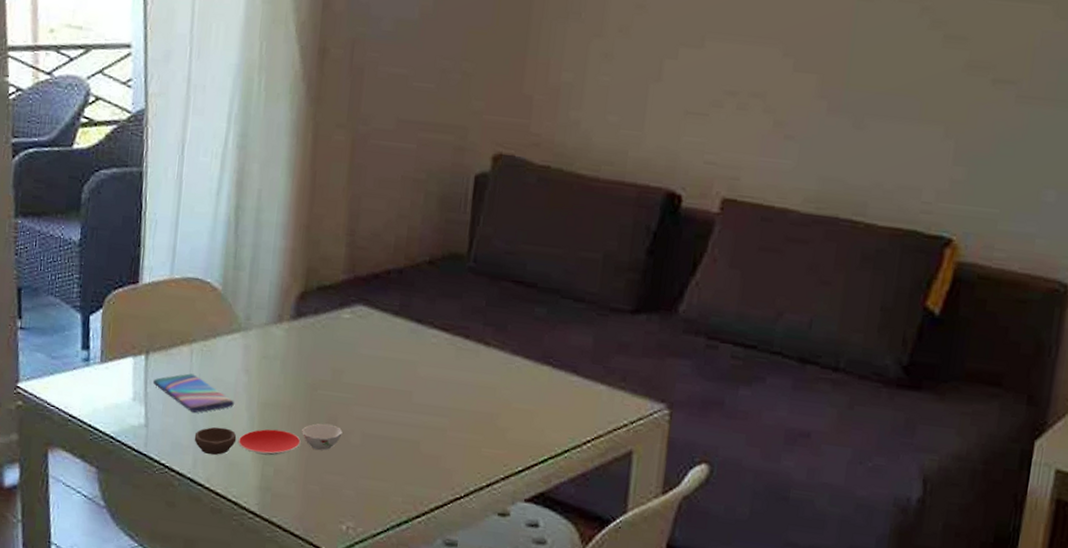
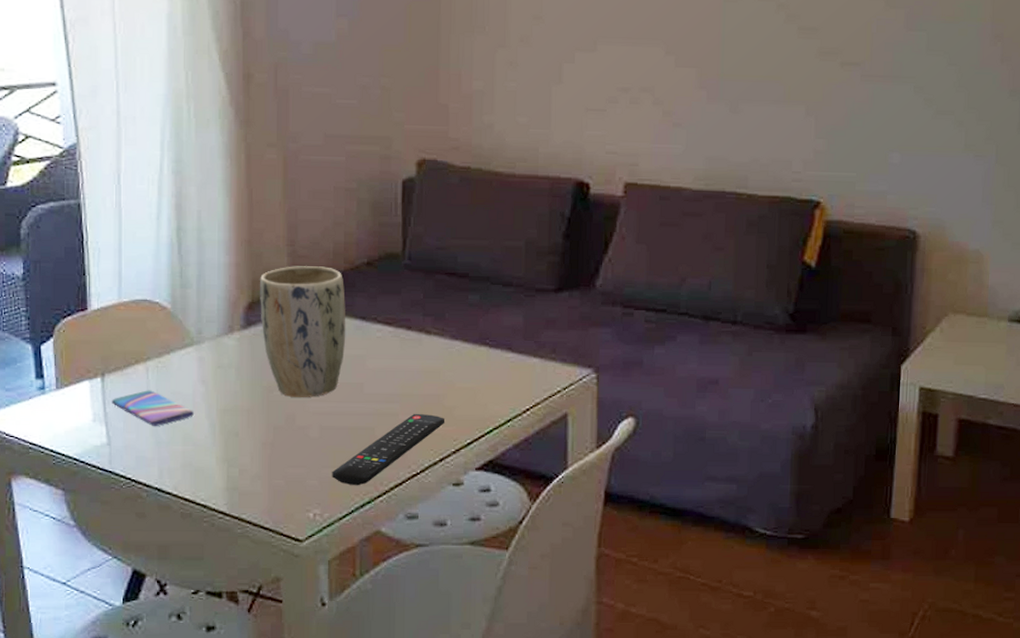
bowl: present [194,423,343,456] -> none [158,422,301,464]
plant pot: none [312,257,403,401] -> present [260,266,346,397]
remote control: none [370,431,497,503] -> present [332,414,445,486]

